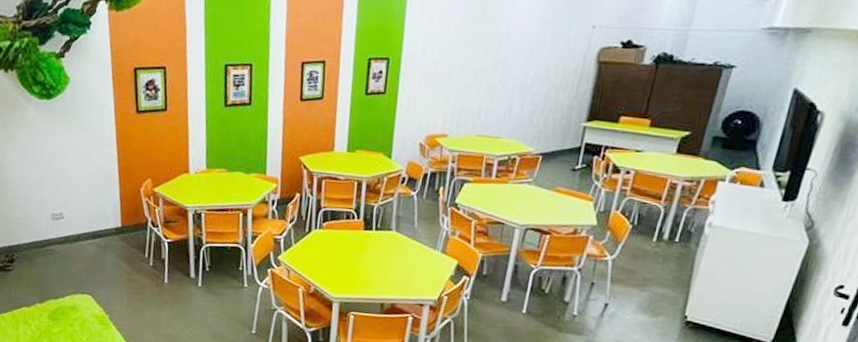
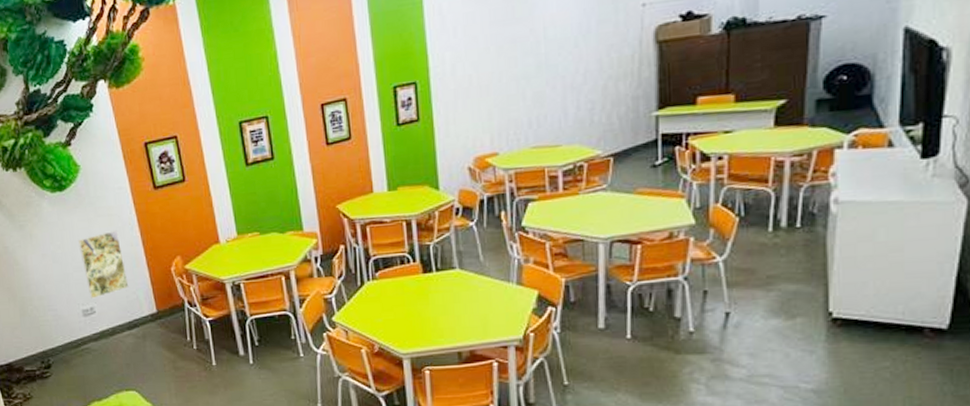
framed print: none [57,144,99,205] -> present [78,229,129,299]

